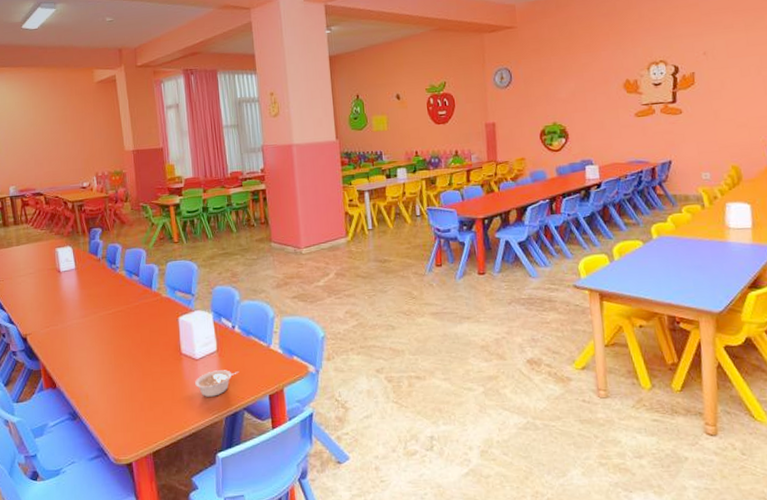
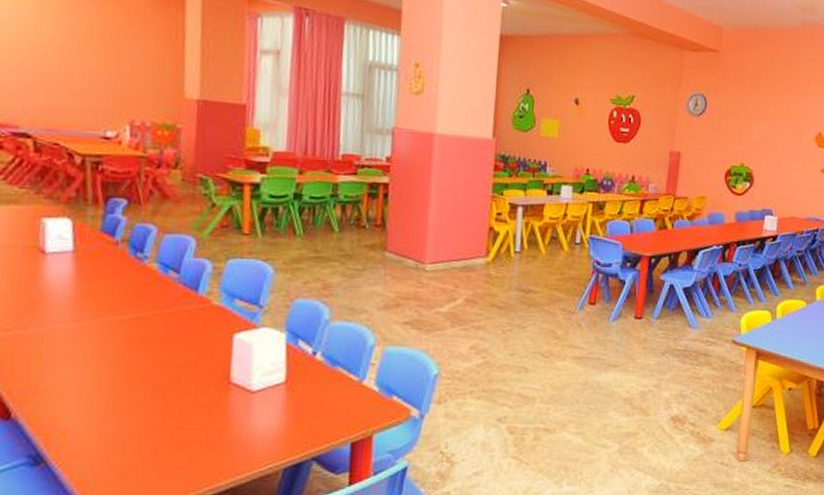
legume: present [195,370,239,397] -> none [245,407,314,442]

